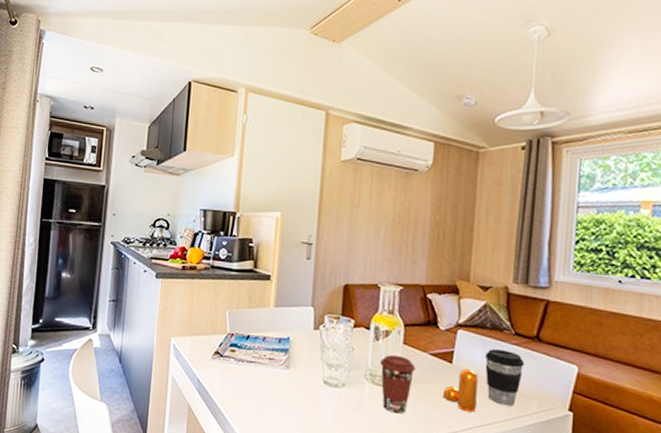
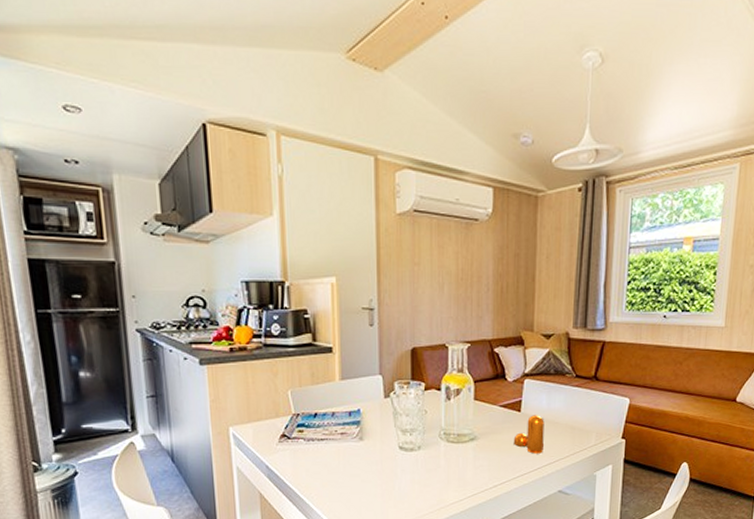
coffee cup: present [380,354,416,414] -> none [453,411,487,466]
coffee cup: present [484,348,525,406] -> none [549,392,585,443]

